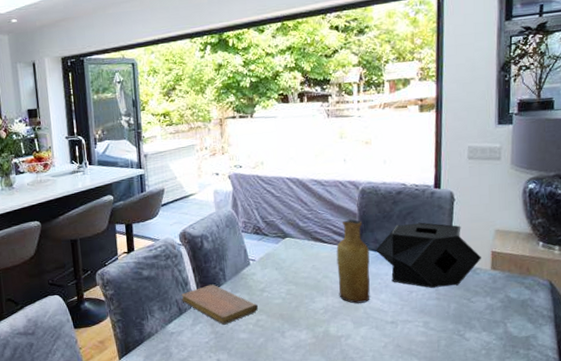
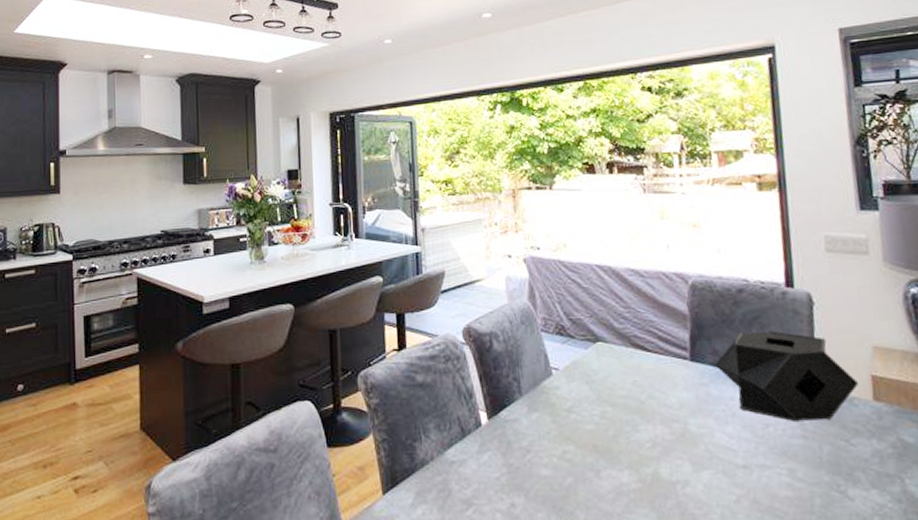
notebook: present [181,284,258,325] -> none [464,398,564,455]
vase: present [336,219,370,304] -> none [663,322,713,437]

